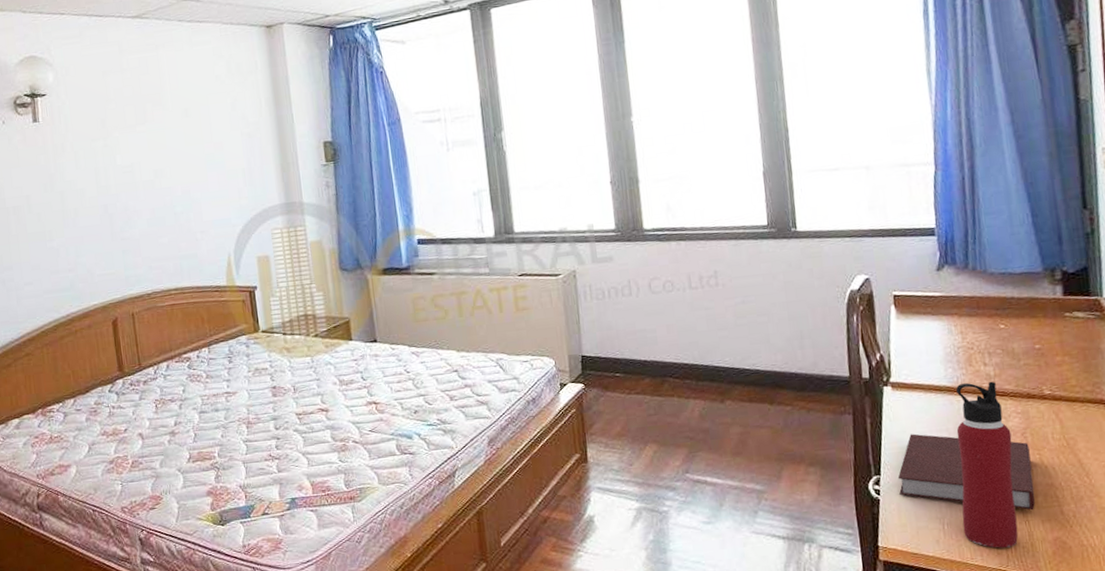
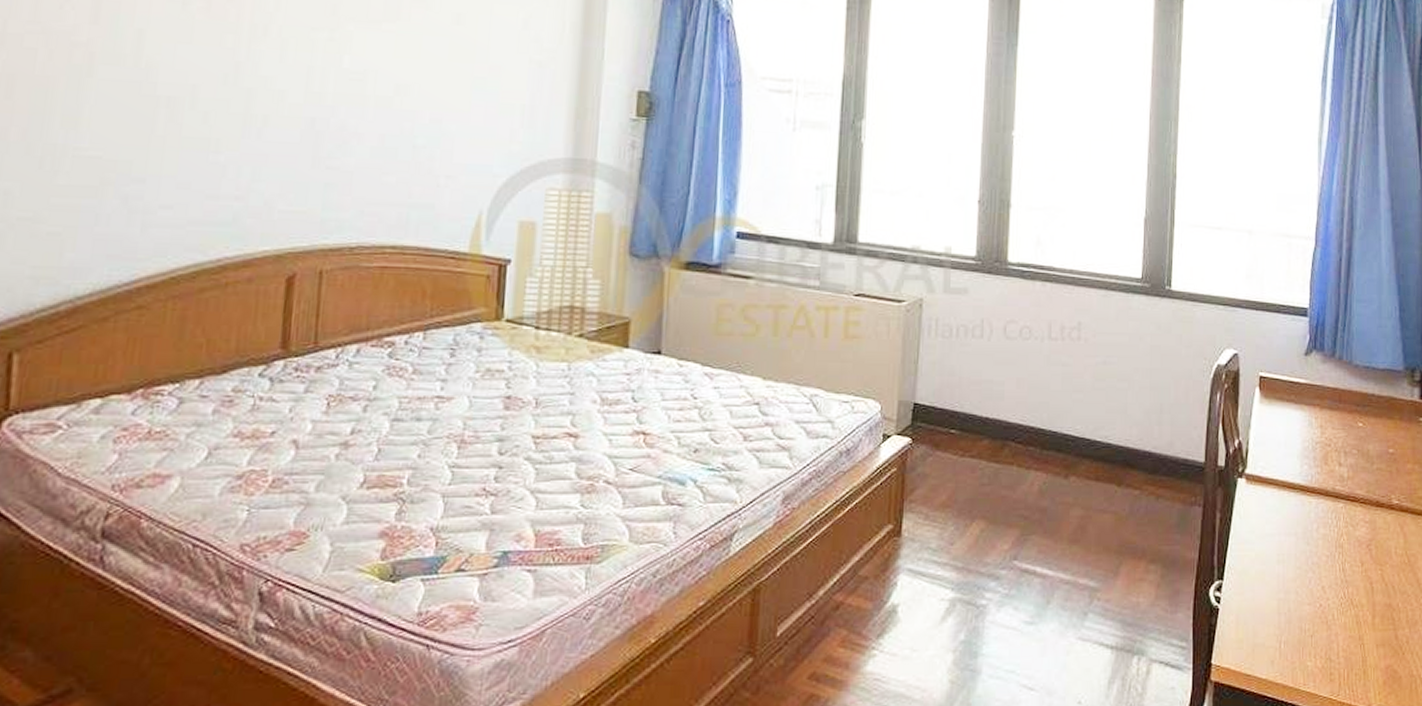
notebook: present [897,433,1036,511] -> none [1240,535,1373,633]
water bottle: present [956,381,1019,548] -> none [1299,482,1357,674]

